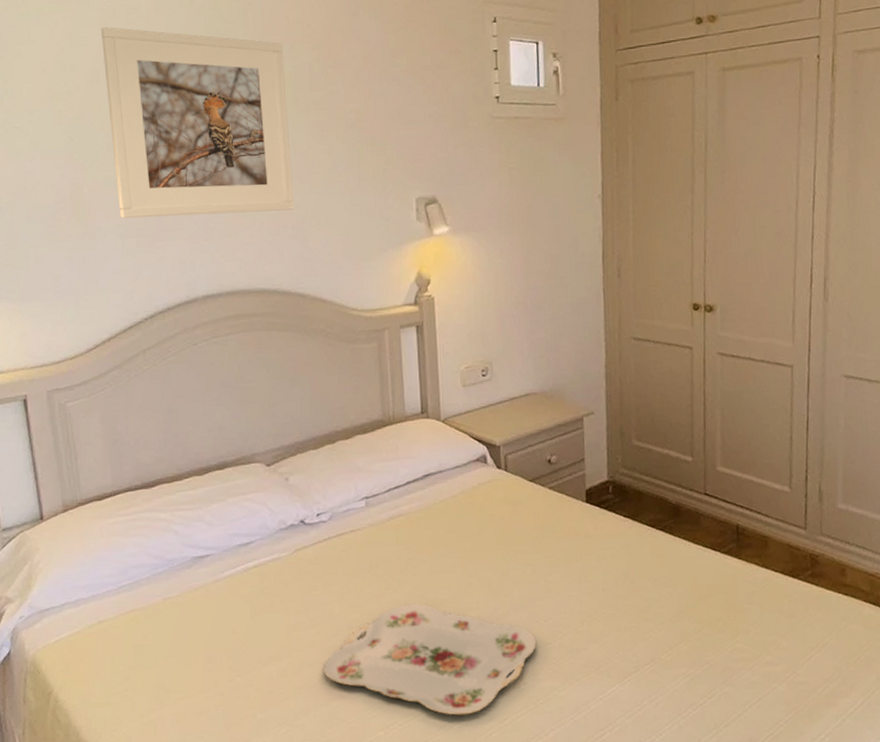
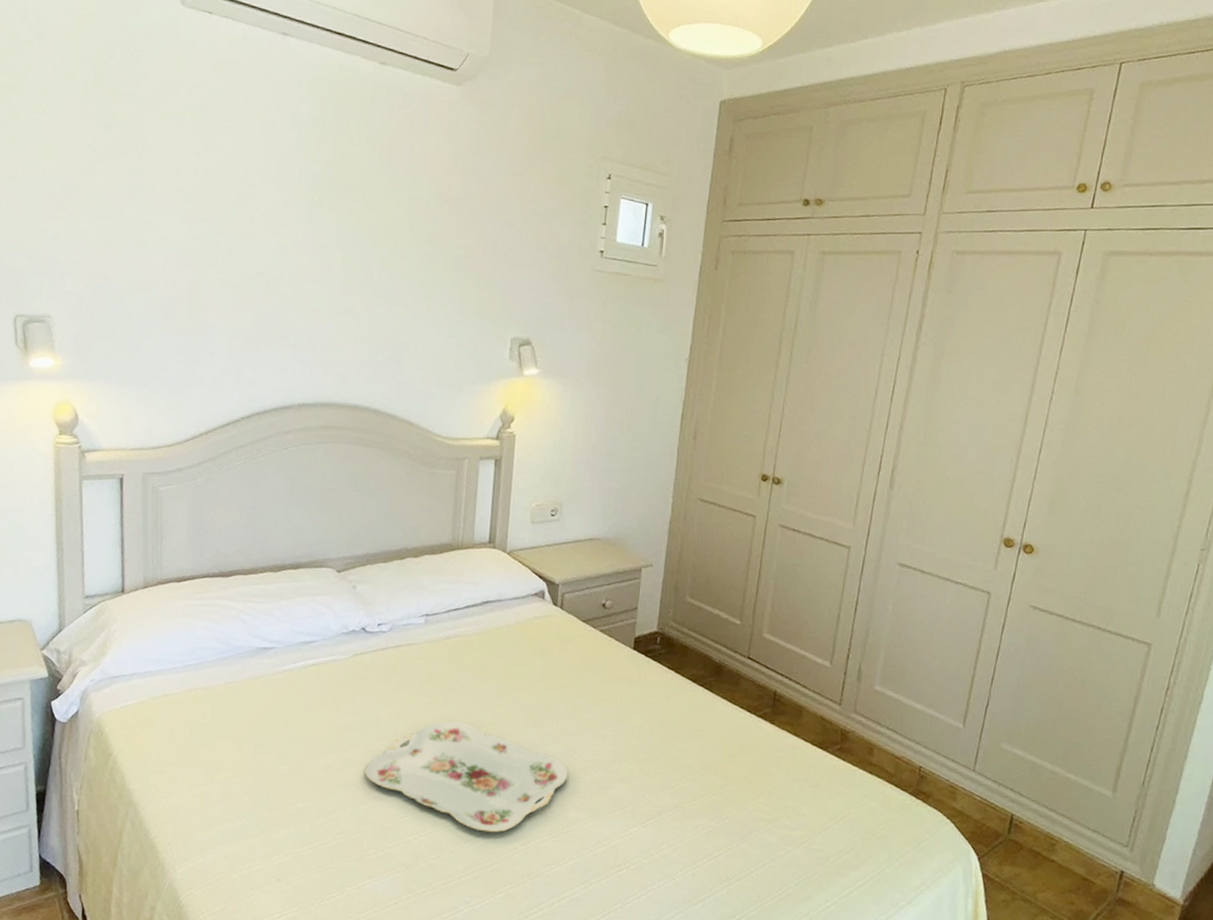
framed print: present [100,27,295,219] -> none [231,137,404,333]

